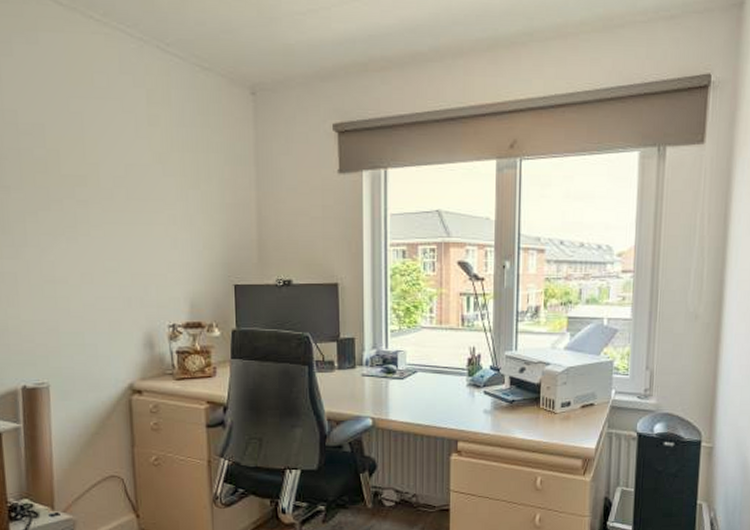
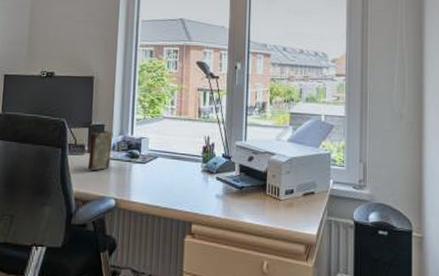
book: none [340,345,365,389] -> present [88,131,113,171]

